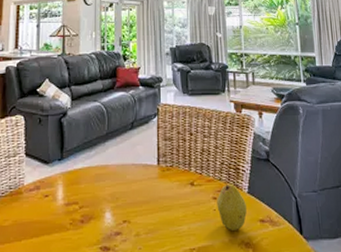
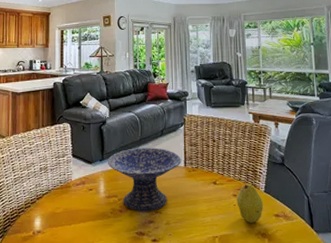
decorative bowl: none [67,143,154,221] -> present [107,148,181,212]

